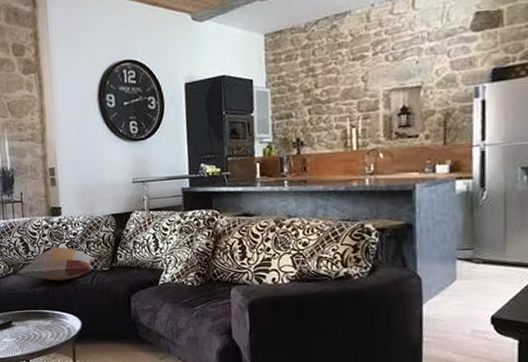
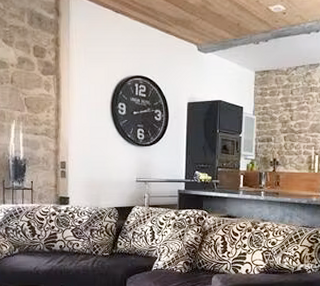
decorative pillow: present [16,247,102,281] -> none [21,232,104,263]

